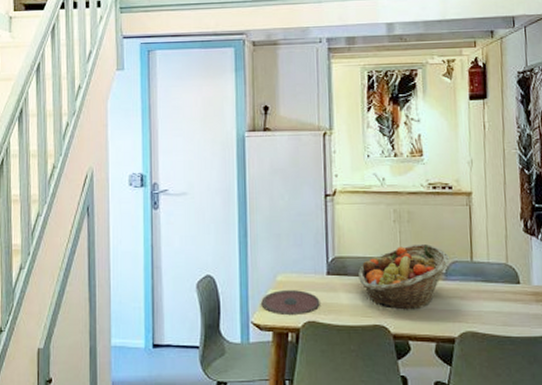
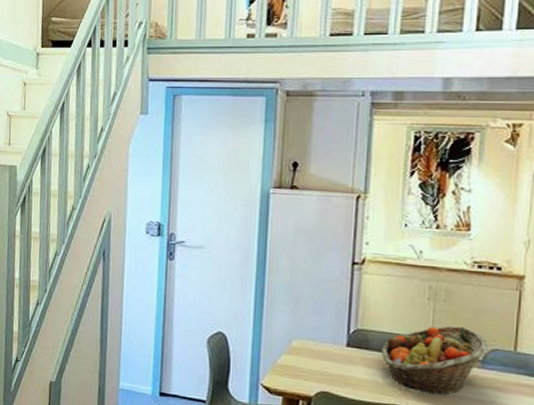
plate: present [261,290,320,316] -> none [273,356,336,384]

